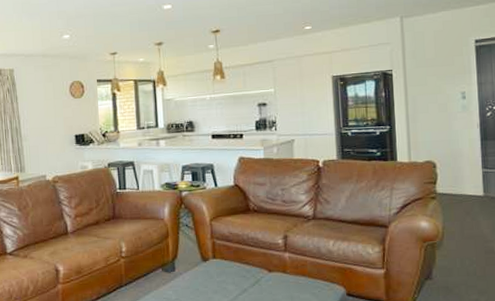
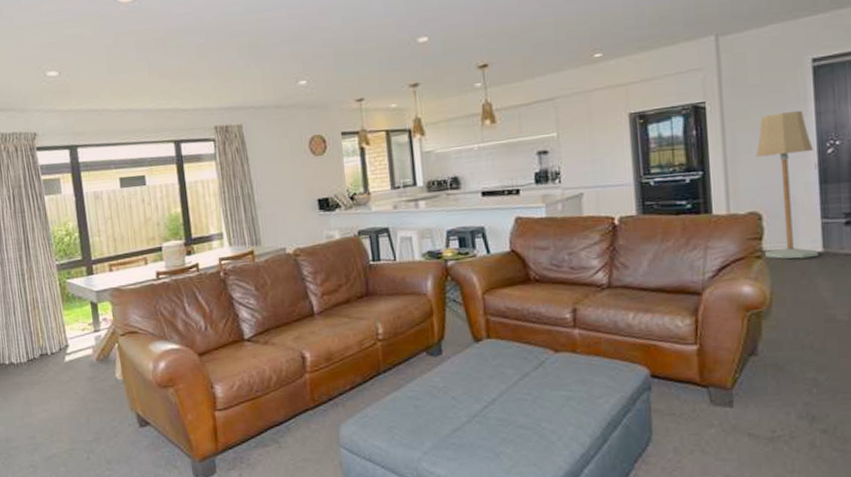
floor lamp: none [431,80,480,201] -> present [756,110,819,259]

